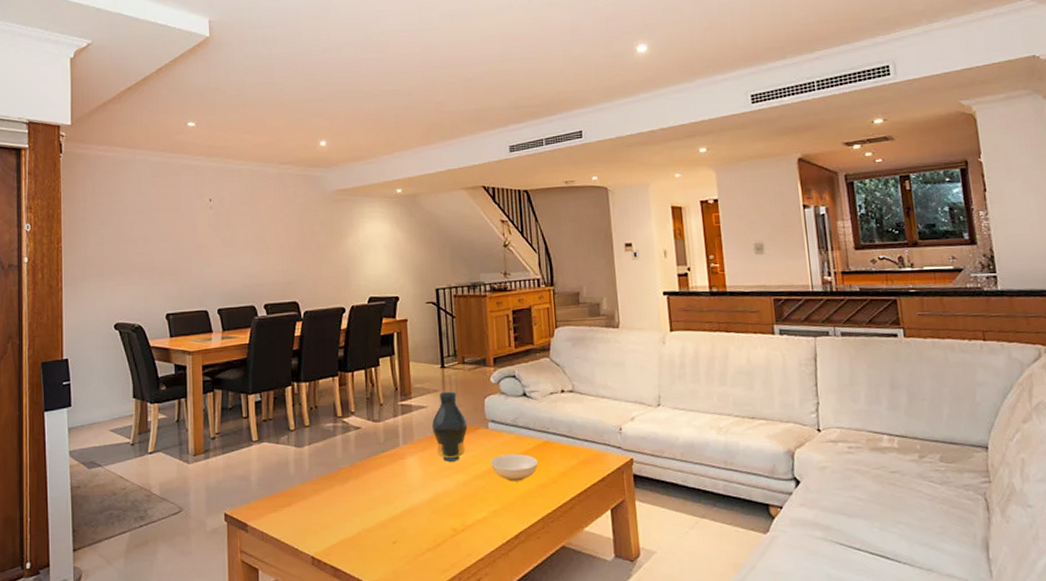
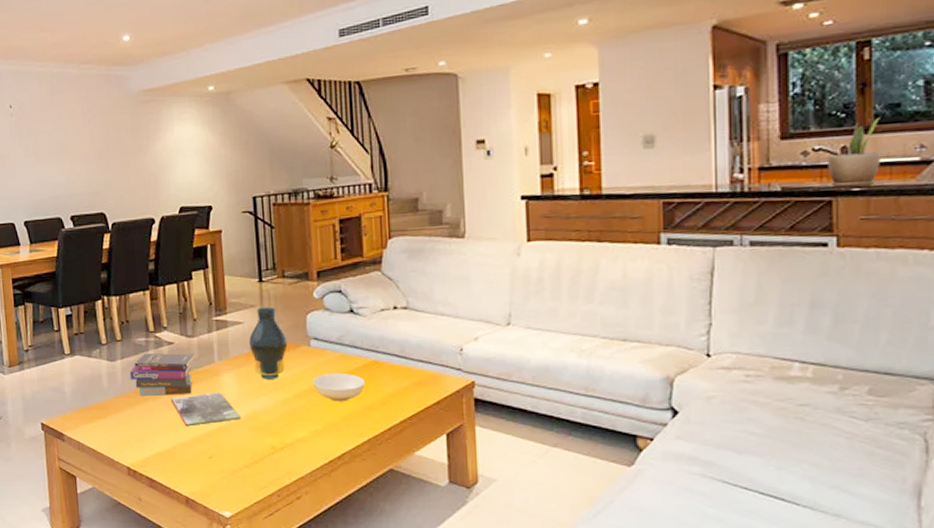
books: none [316,438,381,482] -> present [129,353,195,396]
magazine: none [356,476,424,511] -> present [170,392,240,426]
potted plant: none [890,235,927,290] -> present [828,118,882,188]

